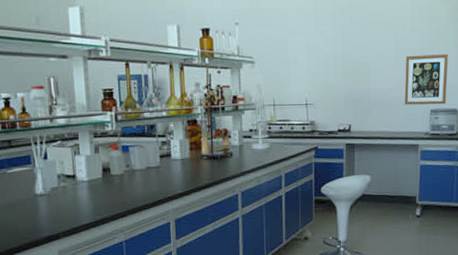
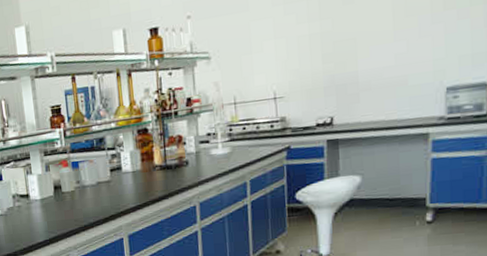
wall art: present [404,54,448,105] -> none [407,12,474,85]

